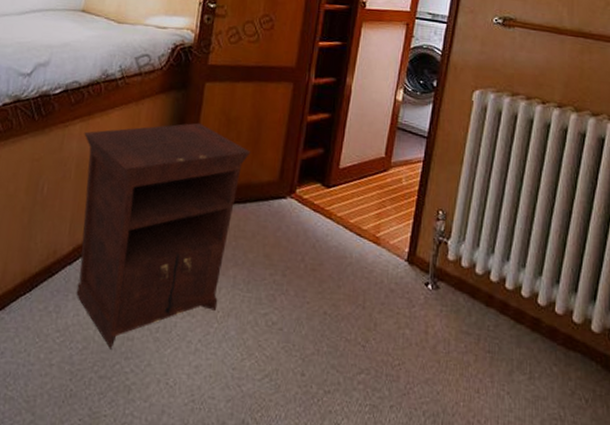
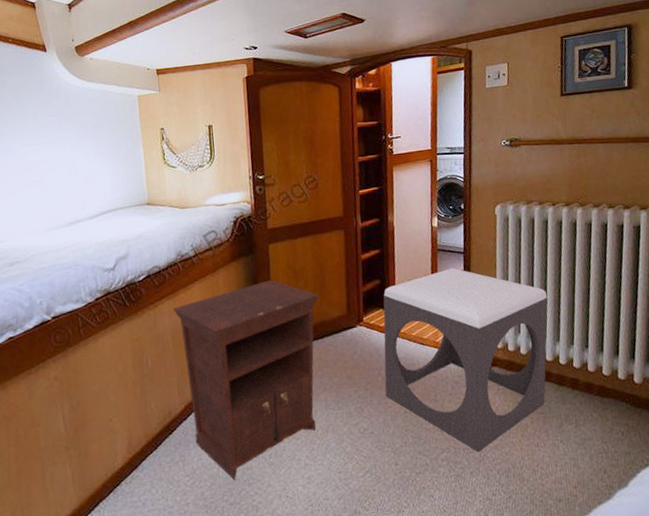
footstool: none [305,152,519,383] -> present [383,268,548,452]

